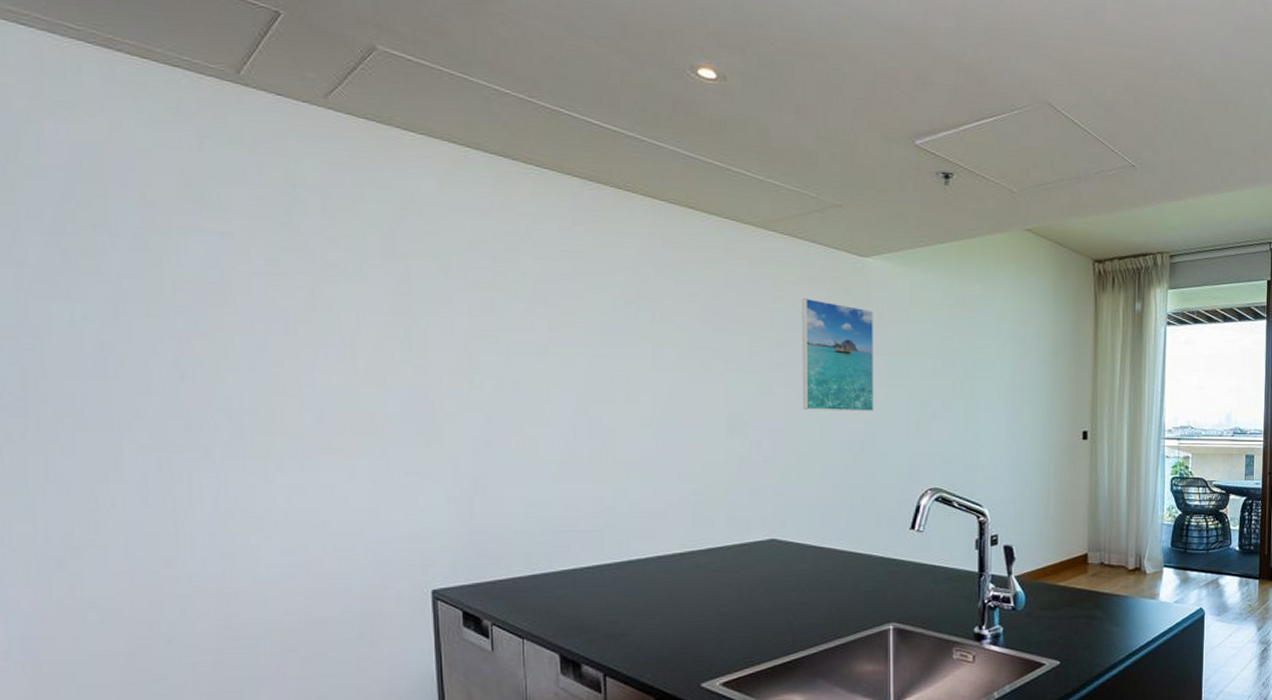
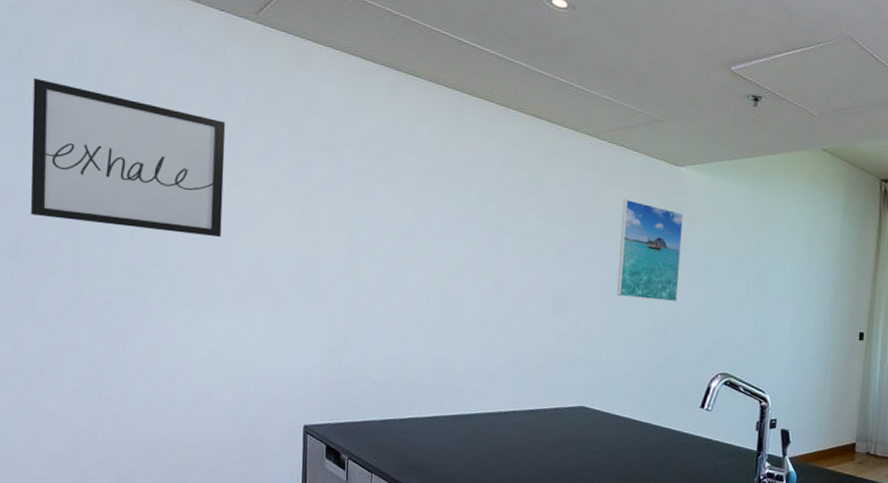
wall art: none [29,188,304,373] -> present [30,78,226,238]

